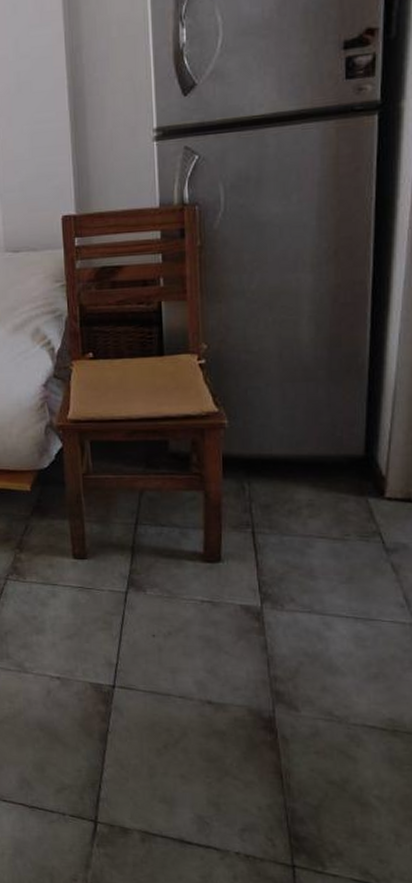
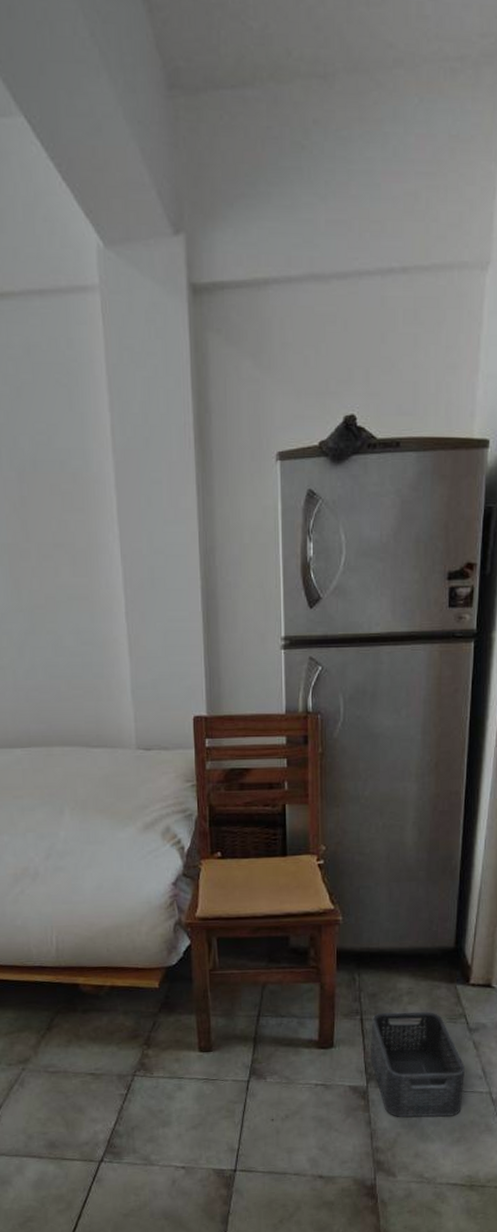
storage bin: none [265,526,381,648] -> present [371,1011,465,1118]

